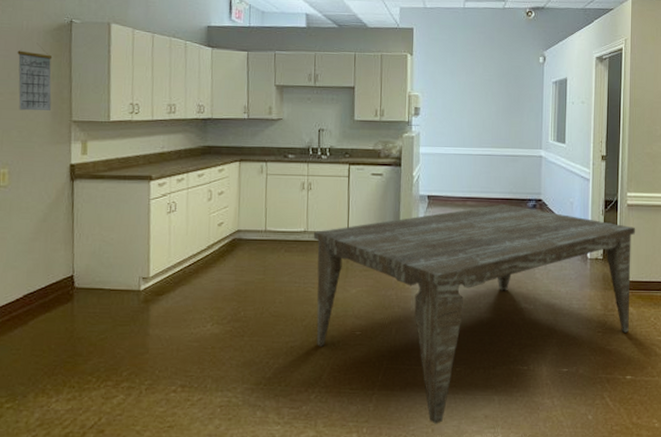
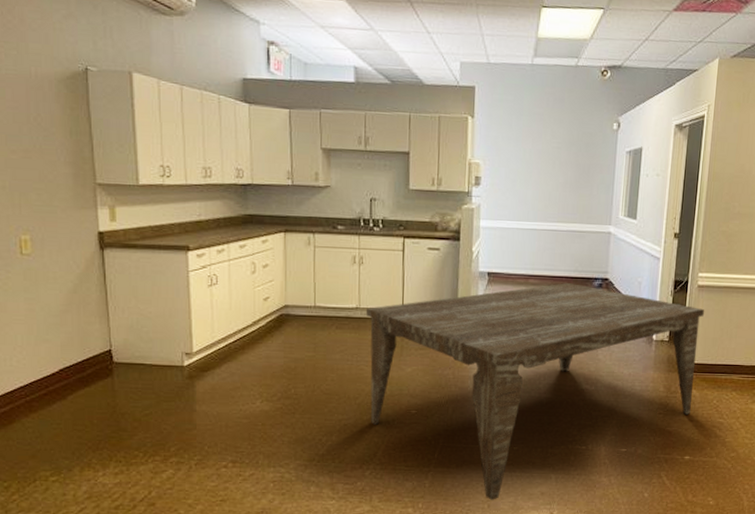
calendar: present [17,43,53,111] -> none [27,93,71,172]

